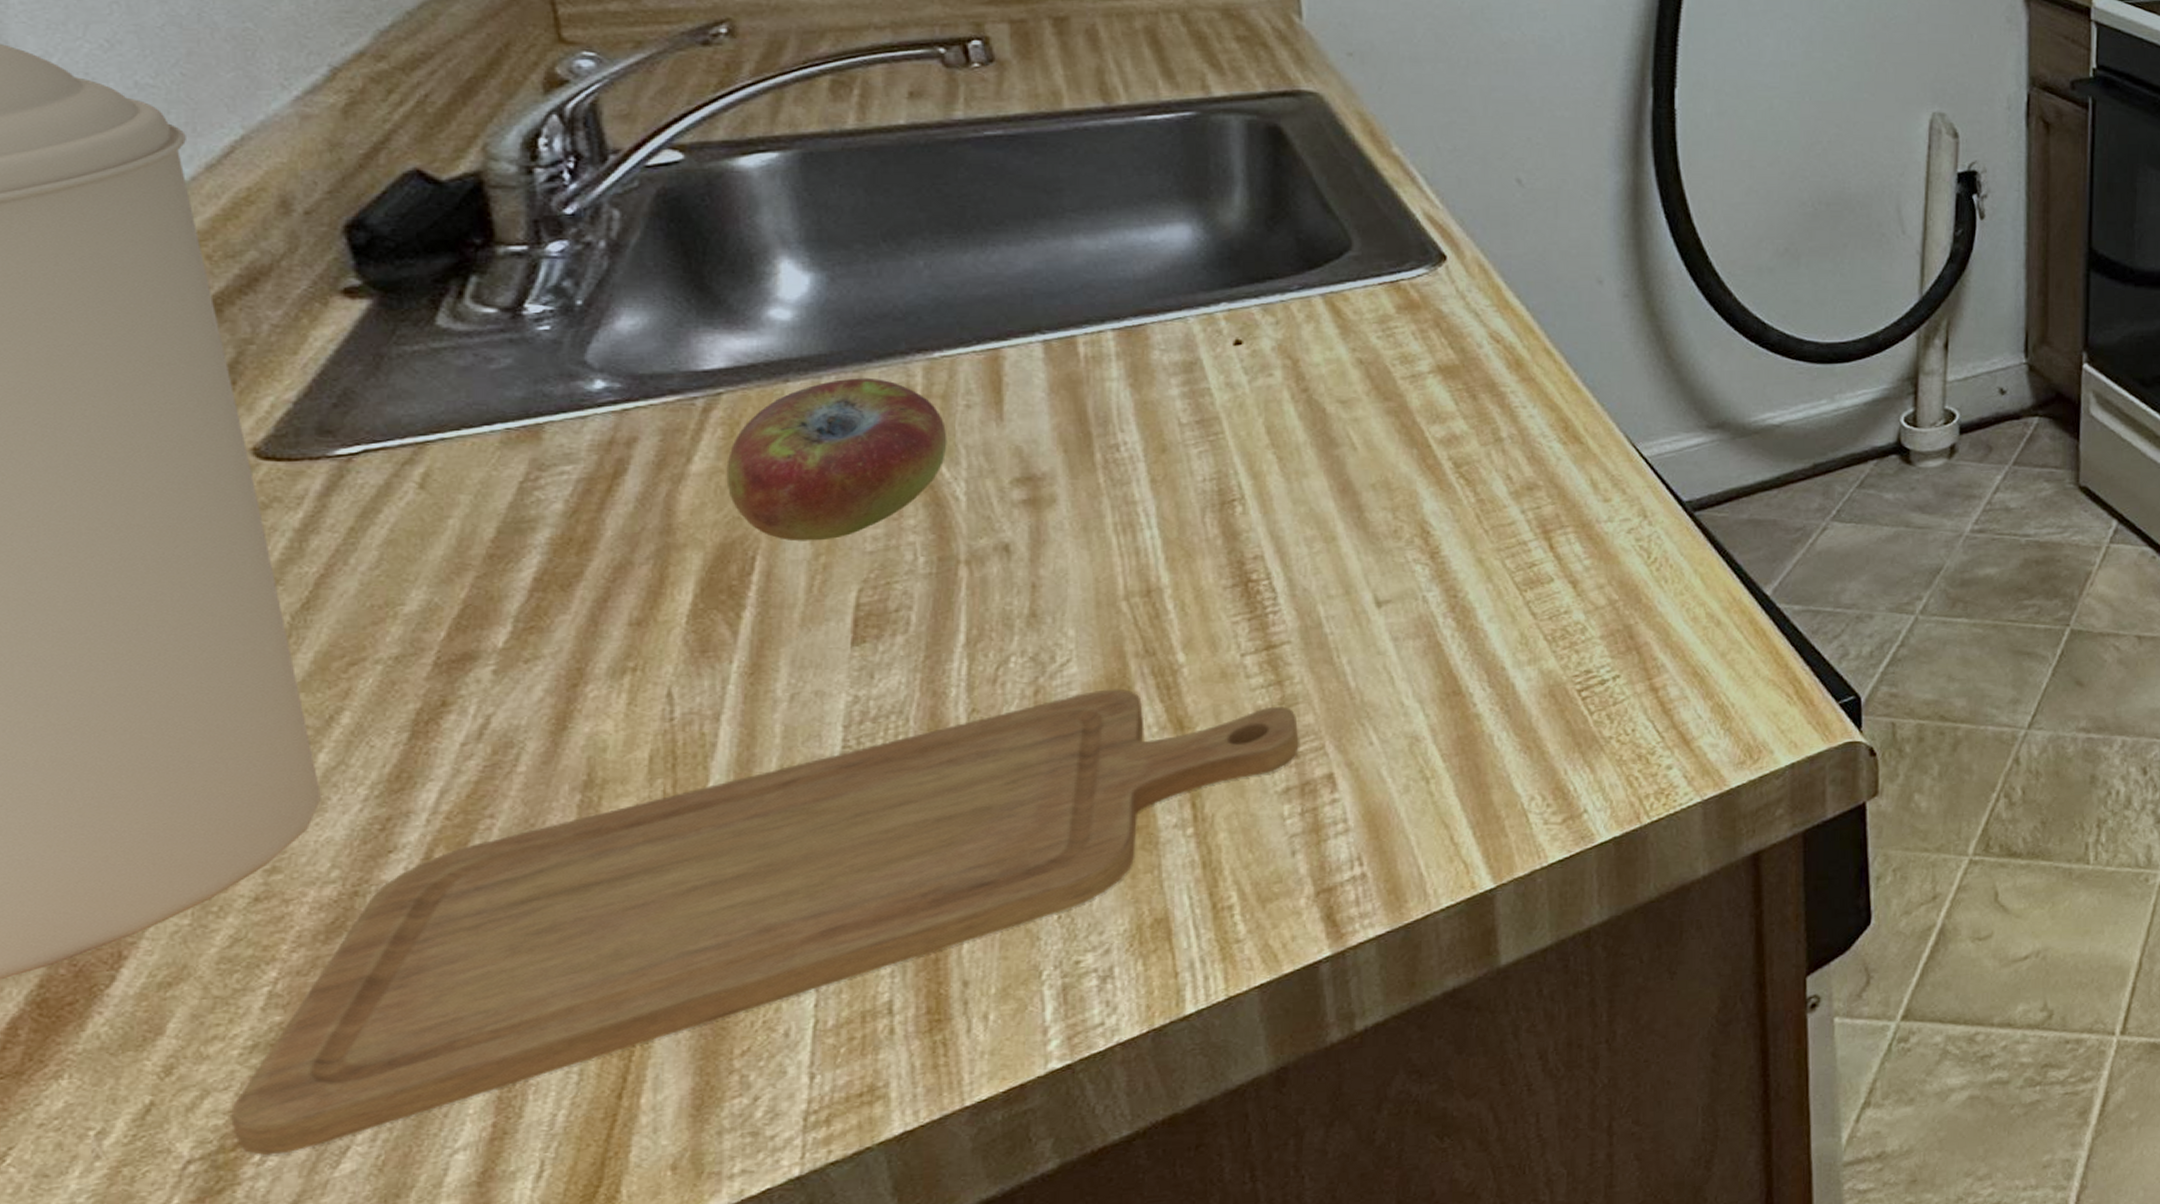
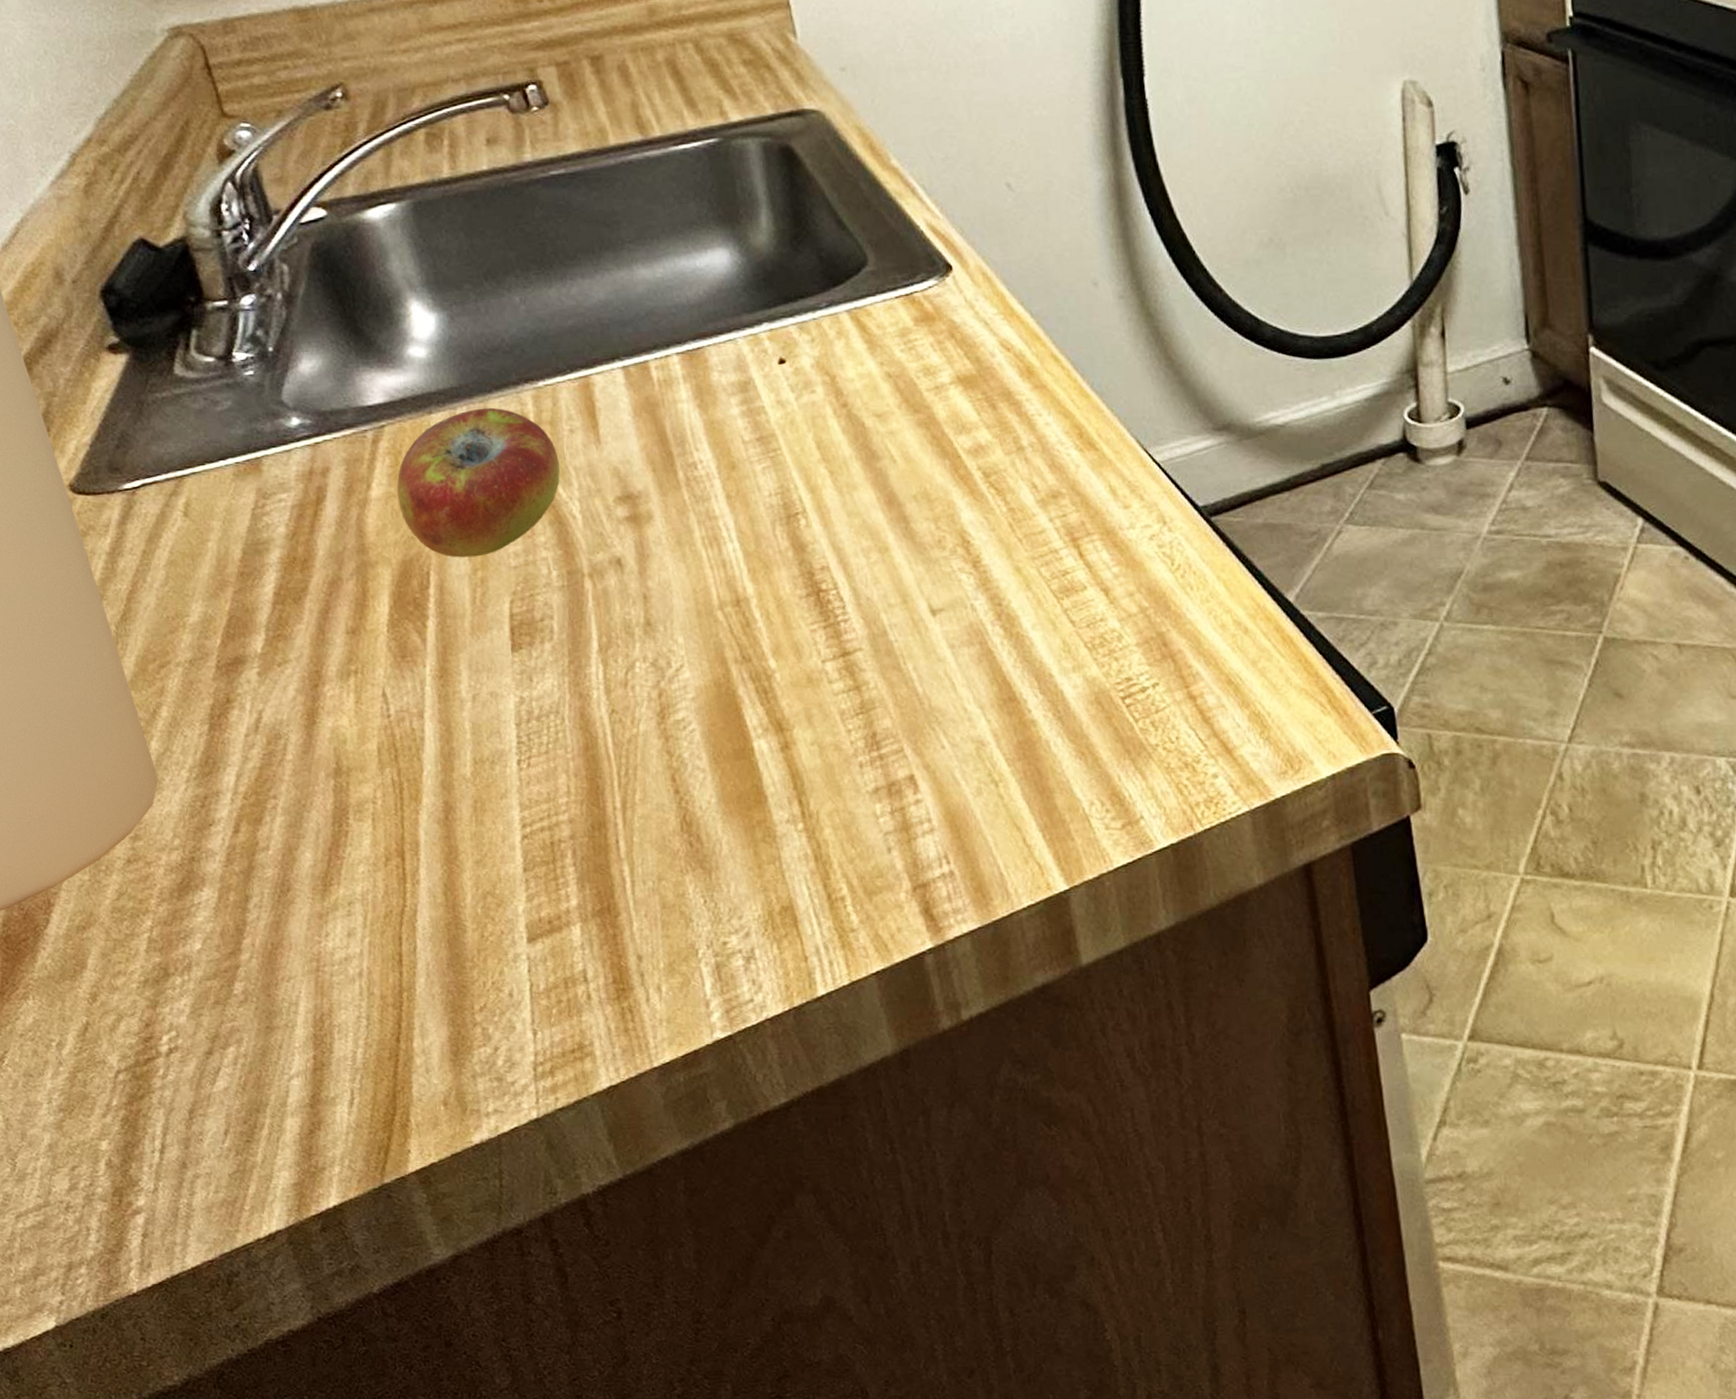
chopping board: present [231,688,1299,1155] -> none [139,692,882,1071]

